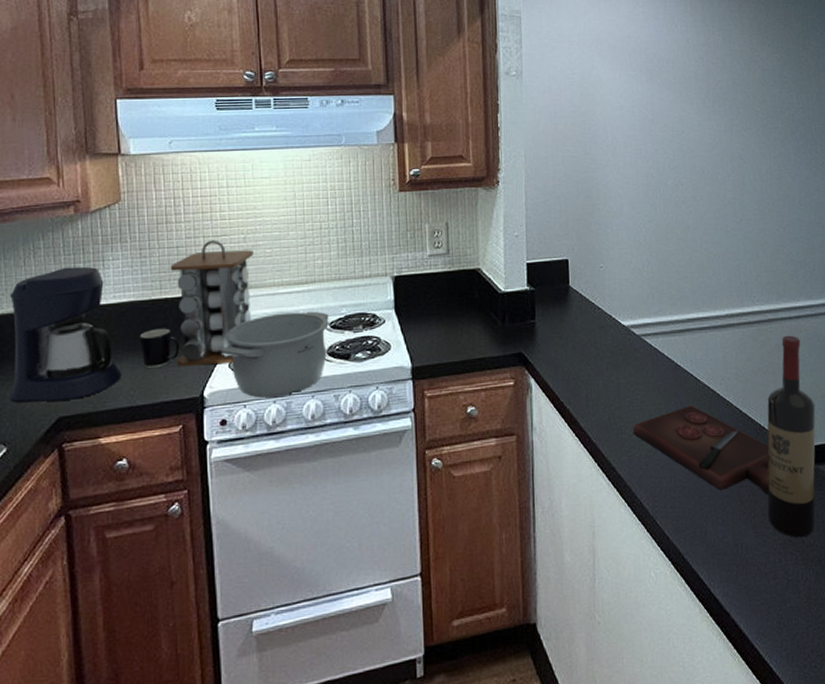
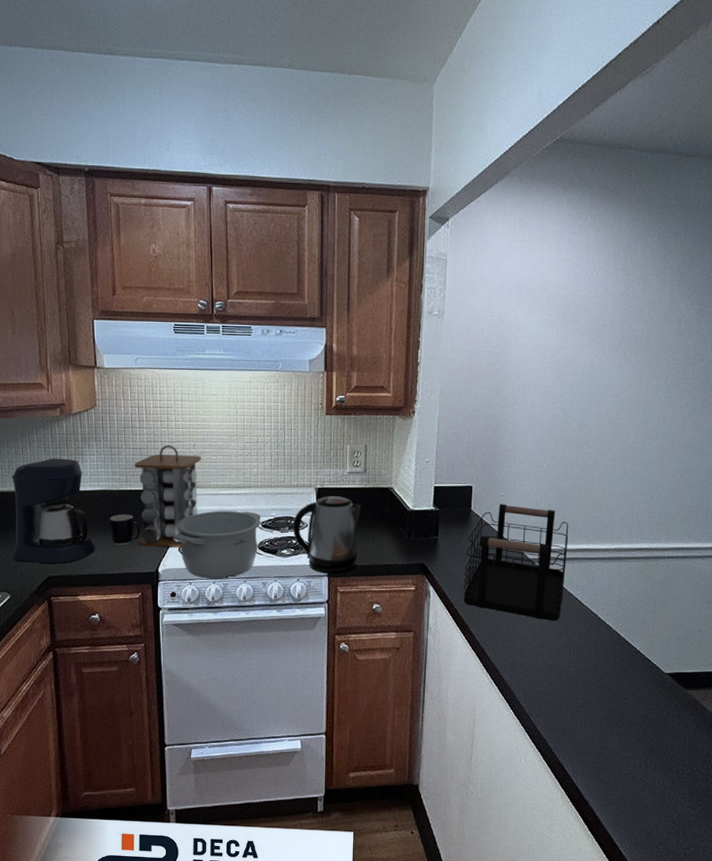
kettle: none [368,283,446,378] -> present [293,496,361,575]
dish rack: none [567,276,678,404] -> present [463,504,569,621]
cutting board: present [633,405,770,495] -> none [518,624,642,709]
wine bottle: present [767,335,816,538] -> none [633,572,691,749]

